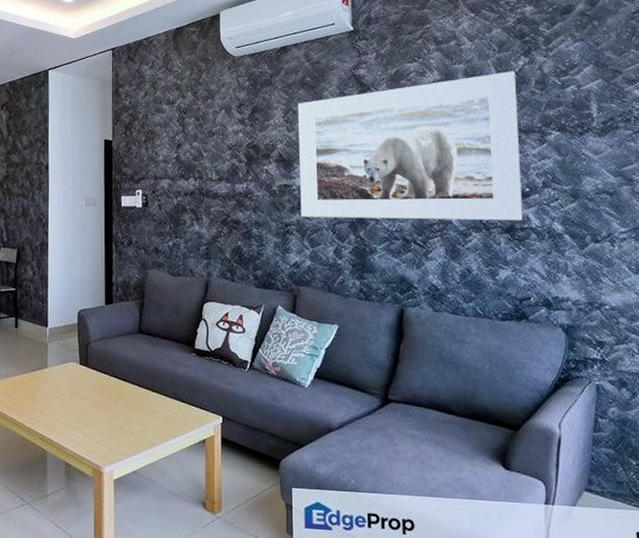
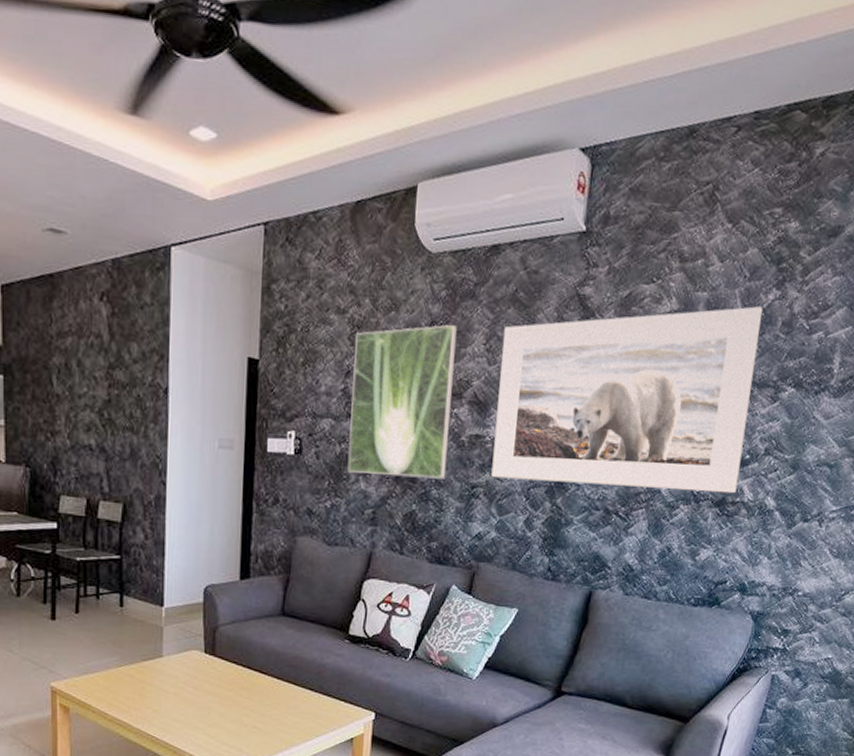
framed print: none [183,106,263,220] -> present [347,325,457,479]

